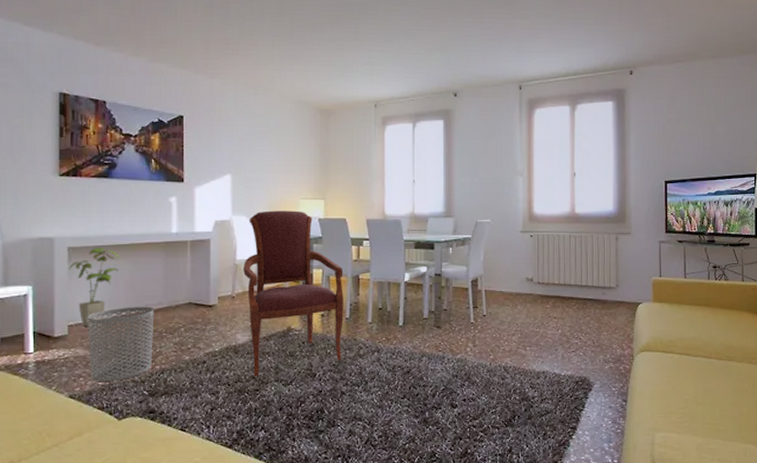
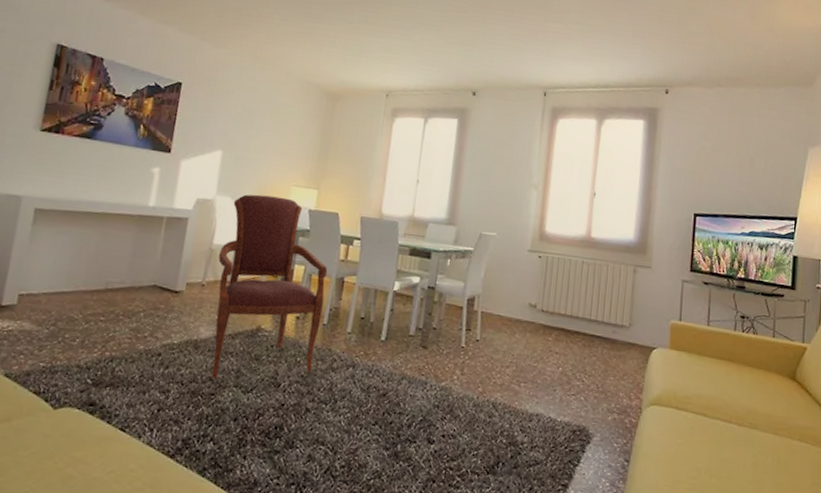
house plant: present [69,247,119,327] -> none [31,212,88,299]
waste bin: present [87,306,154,381] -> none [33,281,115,364]

